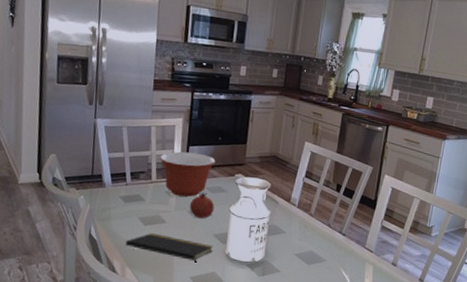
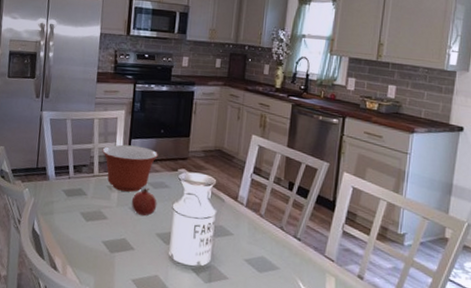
notepad: present [125,233,213,263] -> none [66,229,156,264]

